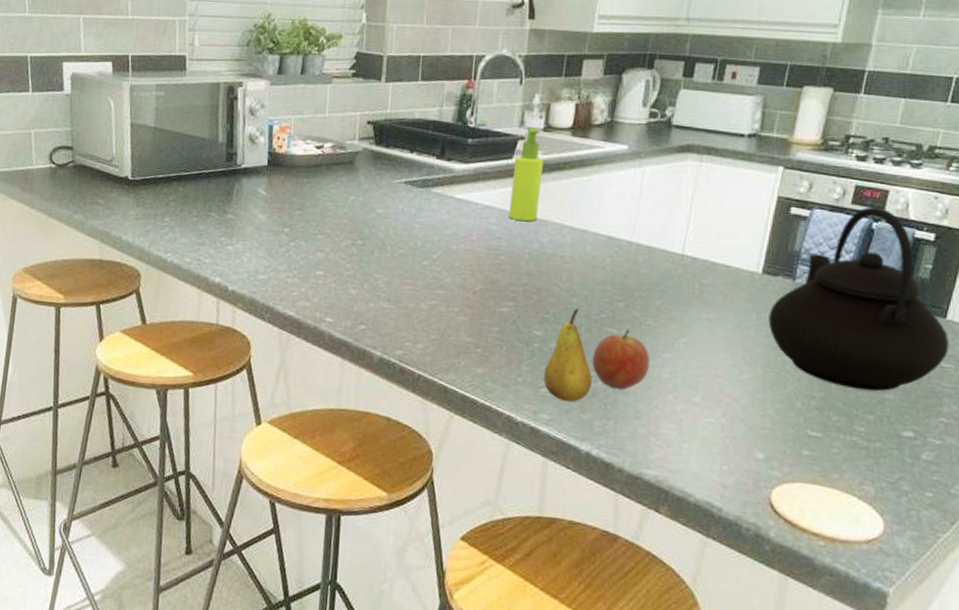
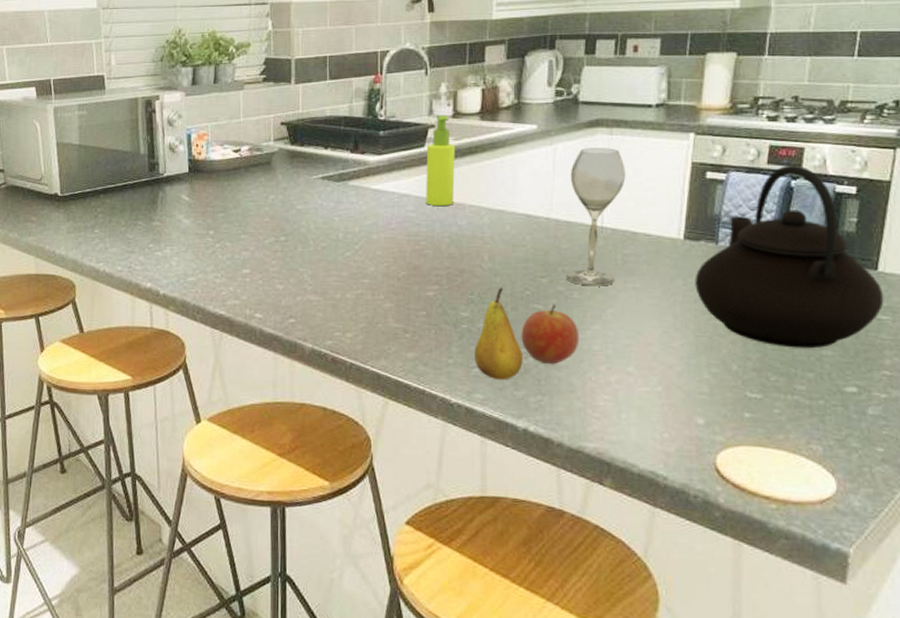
wineglass: none [642,173,712,315] -> present [566,148,626,286]

